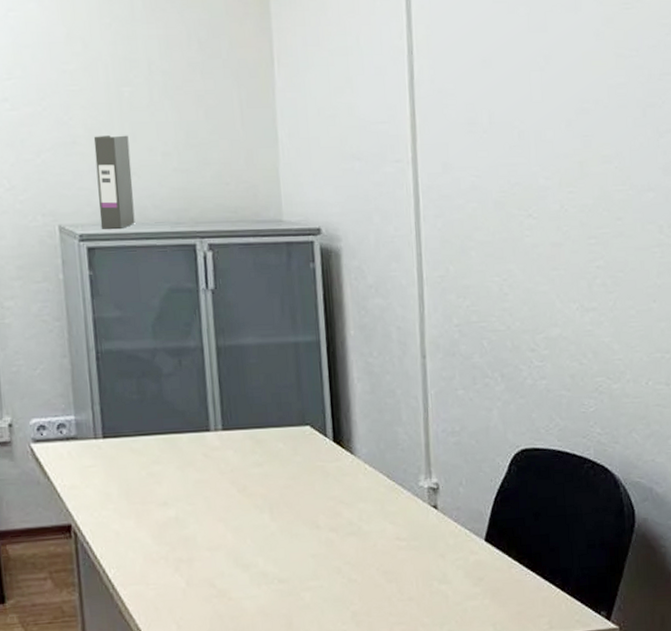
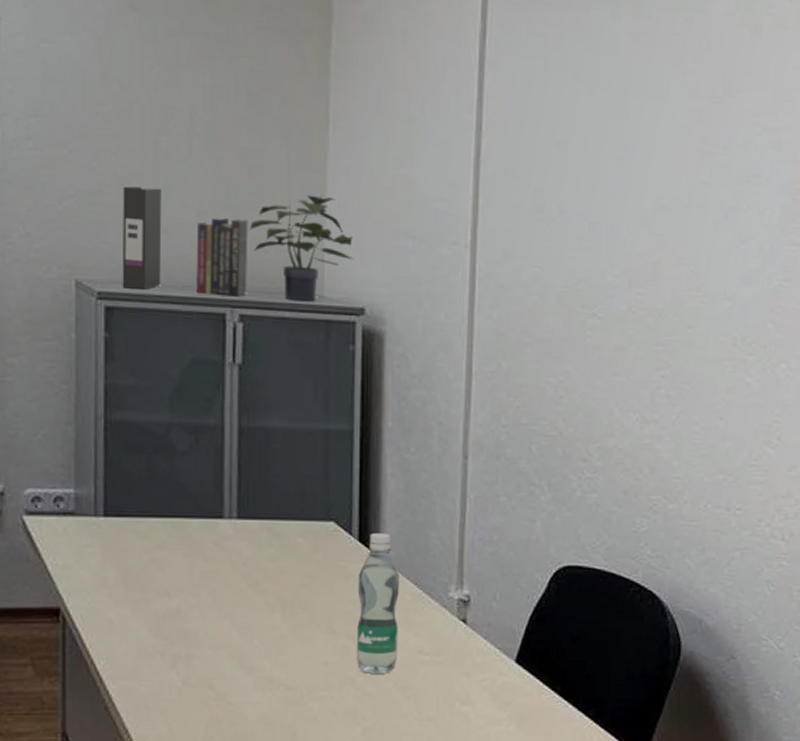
books: none [163,156,213,229] -> present [196,217,248,298]
potted plant: none [210,128,307,227] -> present [248,195,354,302]
bottle: none [335,432,378,562] -> present [356,532,400,674]

